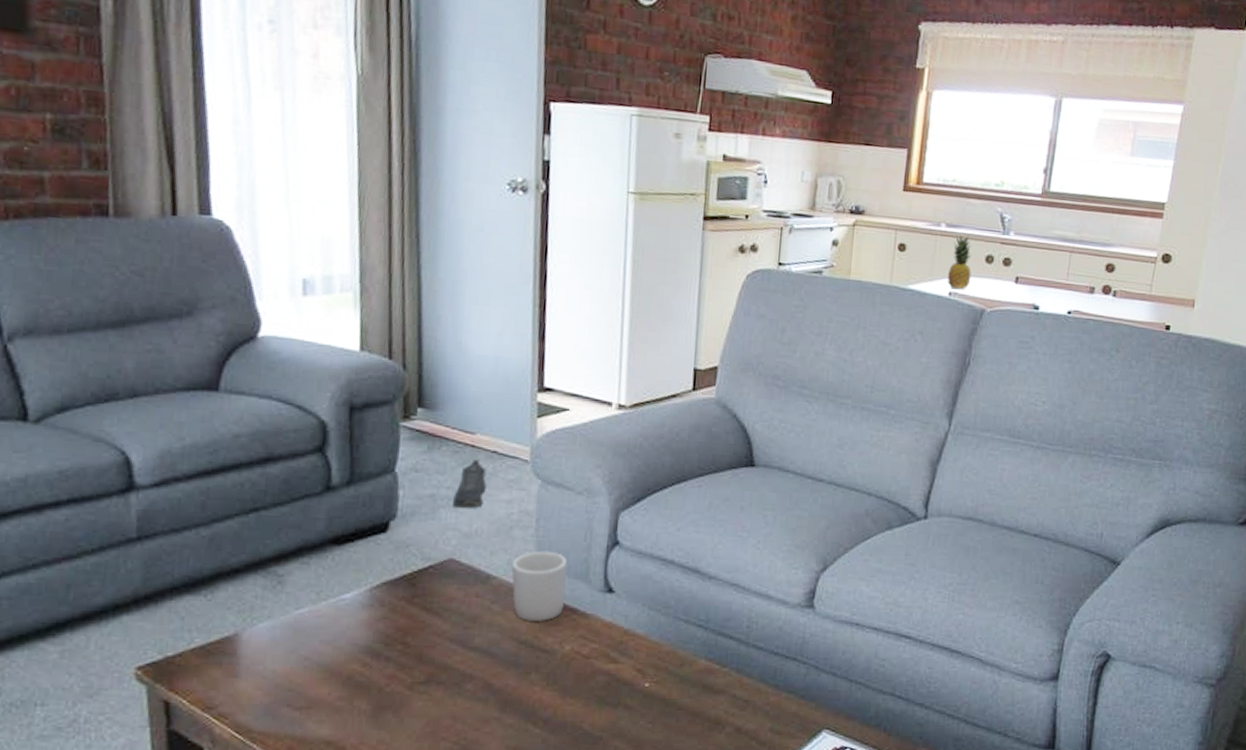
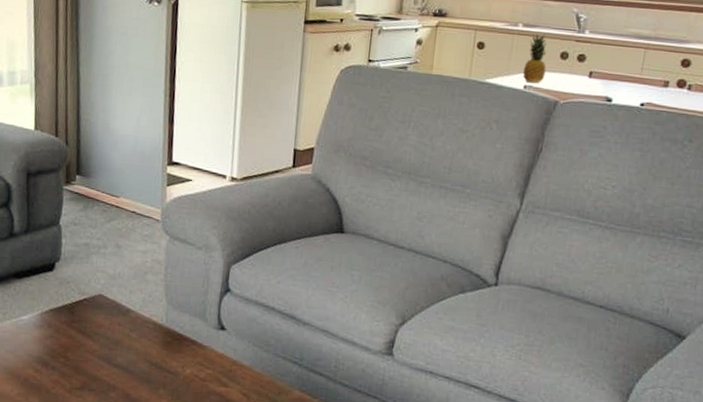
shoe: present [453,459,487,509] -> none [102,217,127,256]
mug: present [511,550,568,621] -> none [145,292,189,349]

